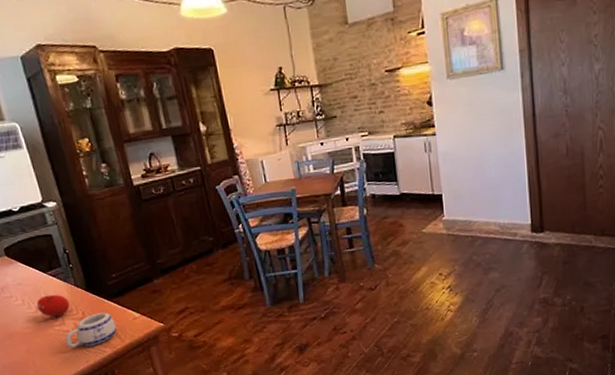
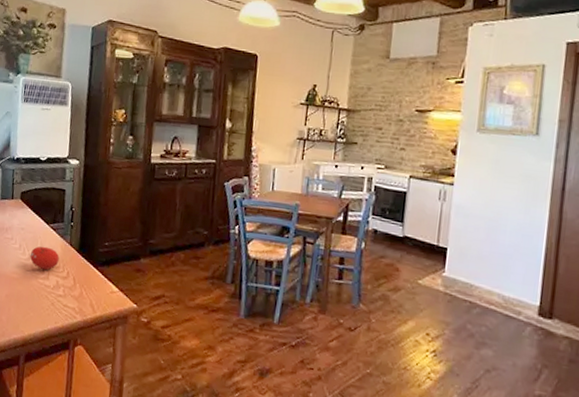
mug: present [65,312,117,348] -> none [43,276,93,309]

